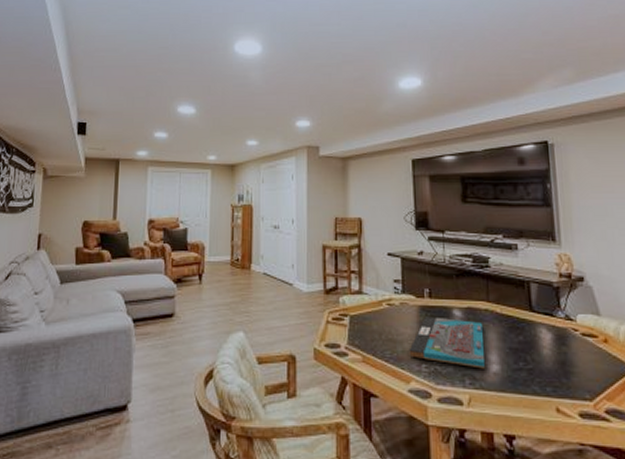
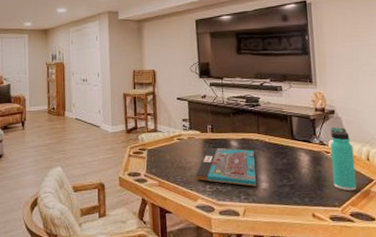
thermos bottle: none [578,297,613,382] -> present [330,126,357,192]

